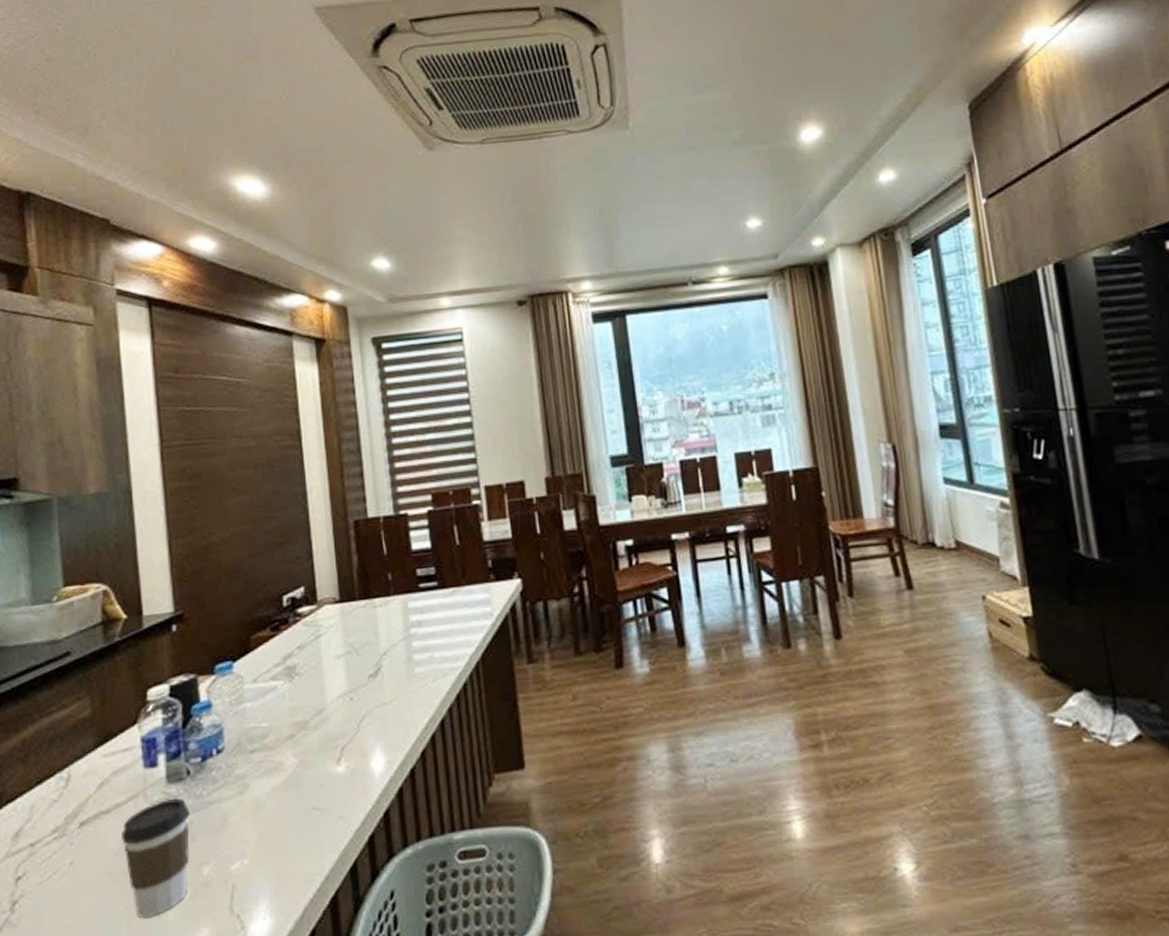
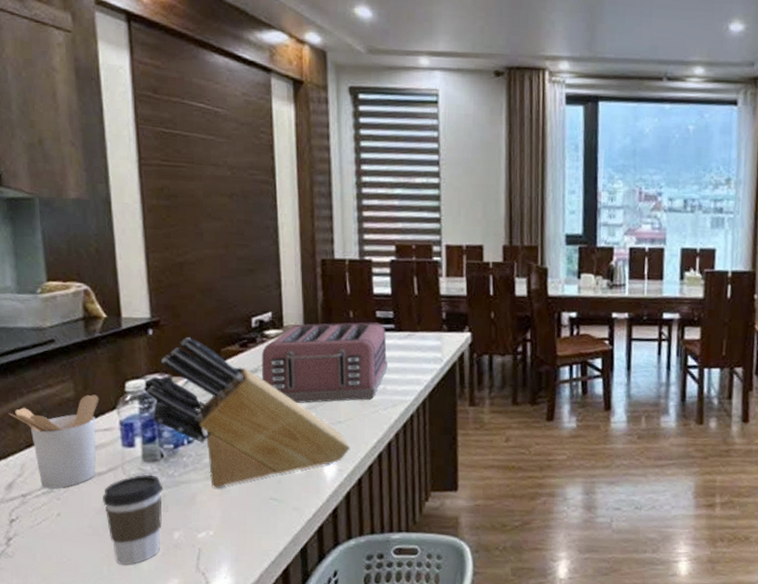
utensil holder: none [18,710,118,831] -> present [8,394,99,489]
knife block: none [169,628,399,805] -> present [146,337,350,489]
toaster: none [294,582,434,689] -> present [261,322,388,404]

